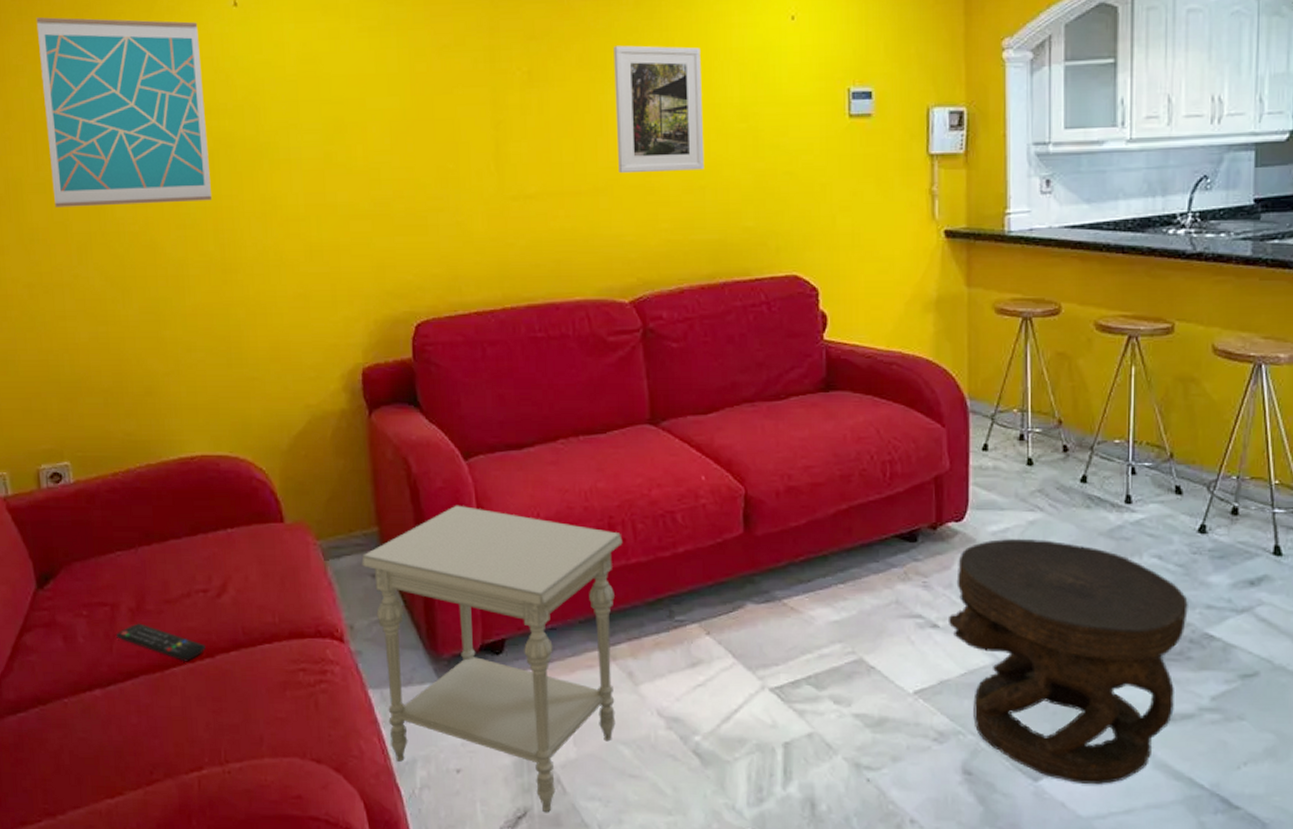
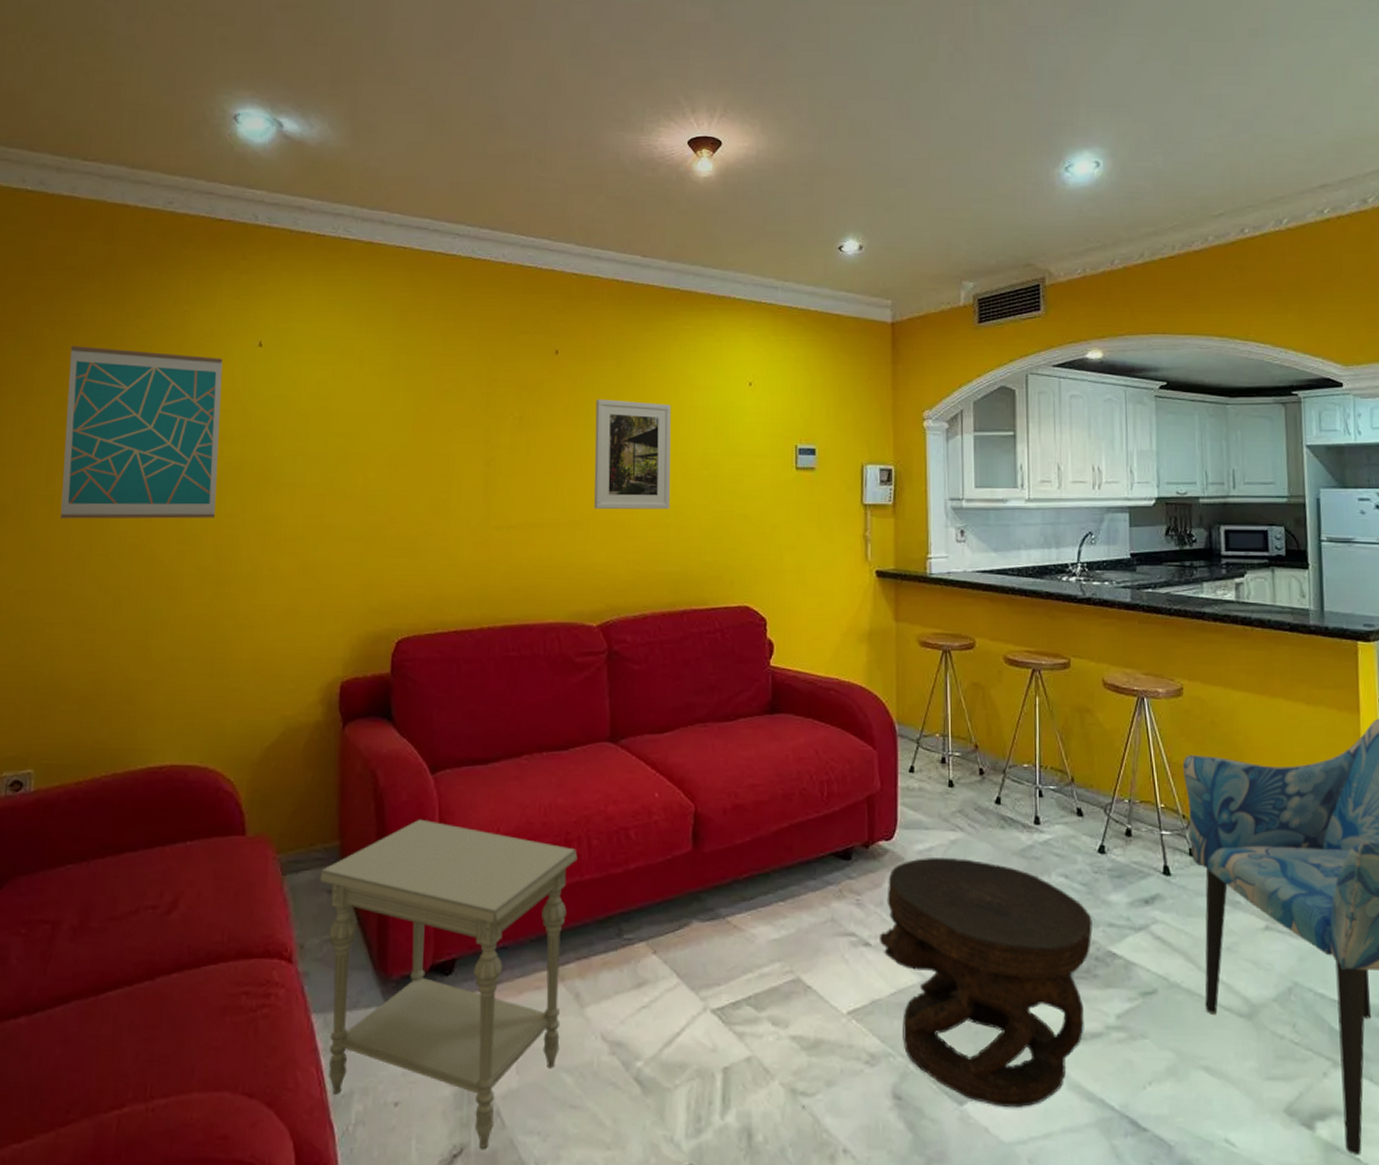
remote control: present [116,623,206,661] -> none [53,942,147,984]

